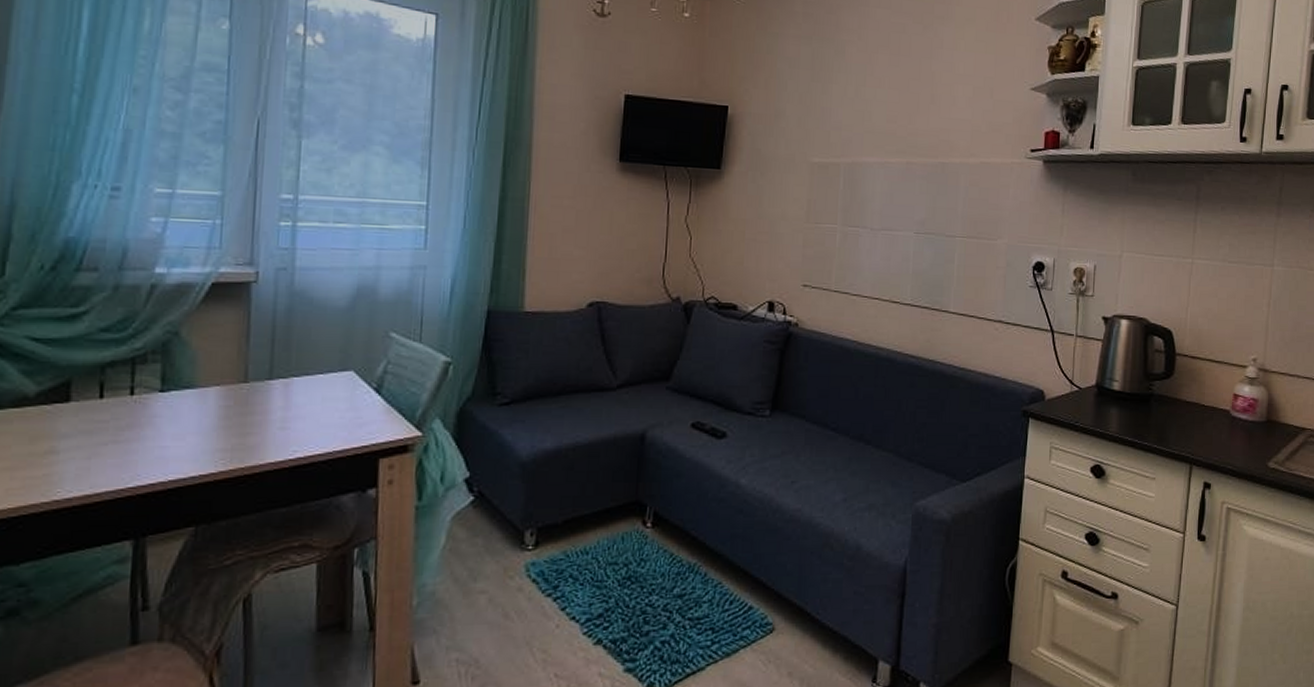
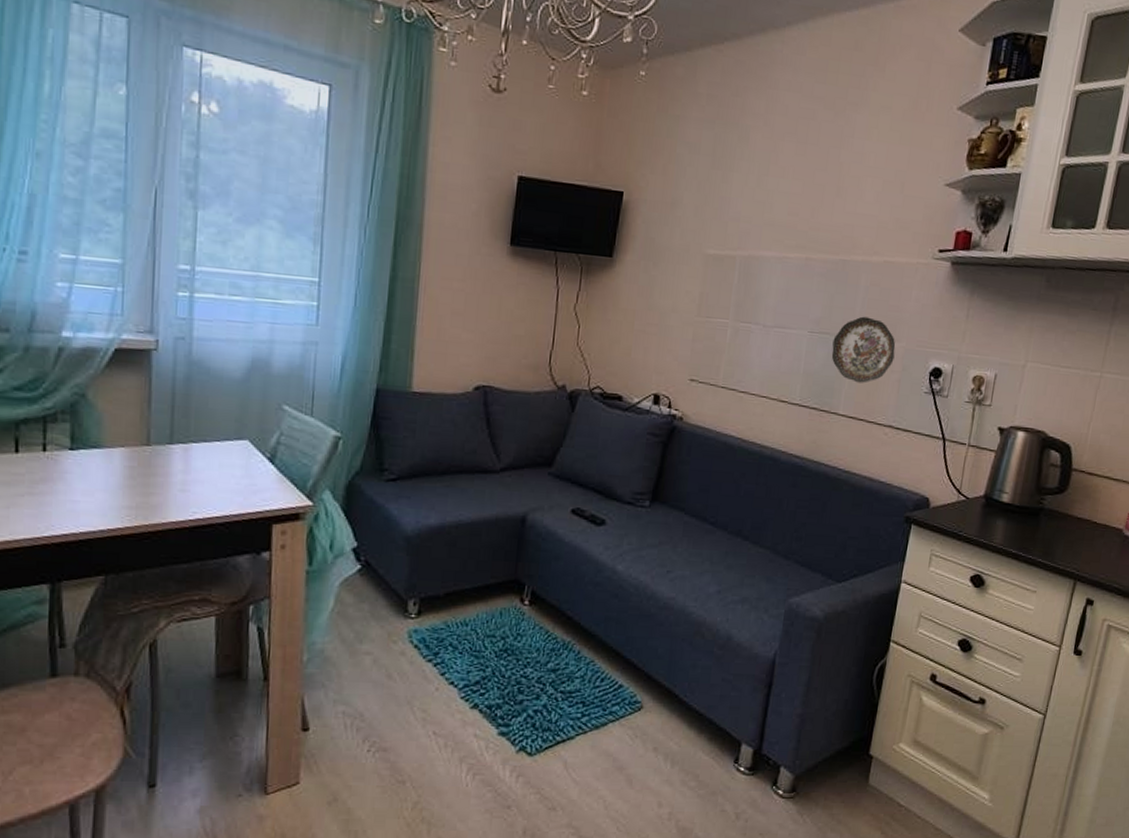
decorative plate: none [938,215,999,281] -> present [831,316,896,384]

